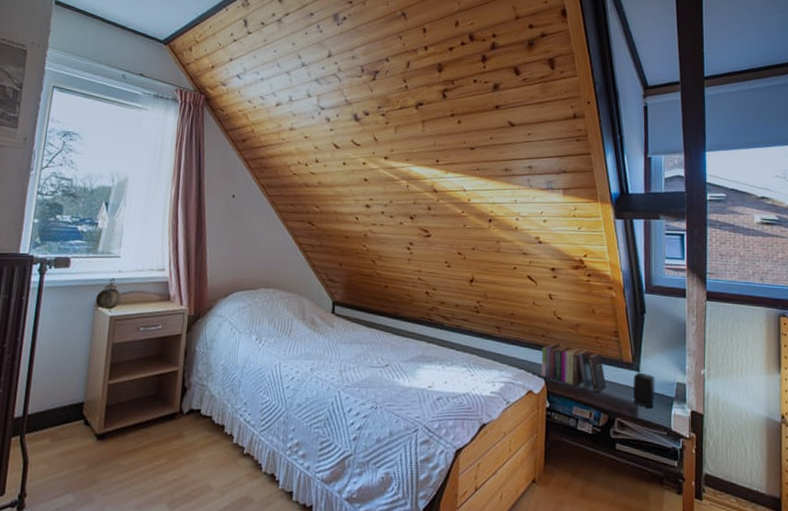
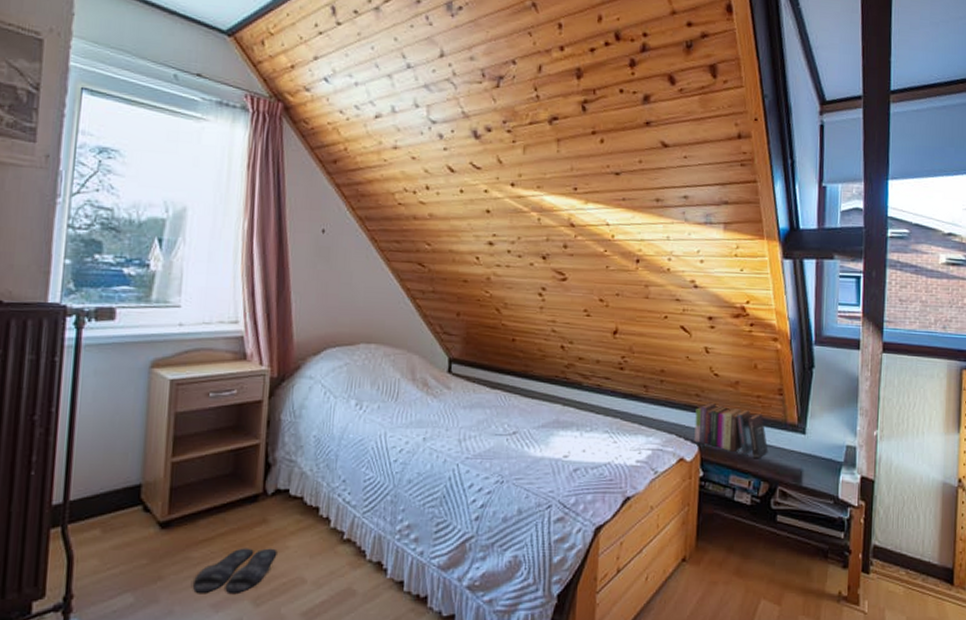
alarm clock: present [95,279,122,311] -> none [150,334,184,373]
slippers: none [121,458,190,498] -> present [193,548,277,595]
speaker: present [633,372,655,408] -> none [797,434,823,475]

